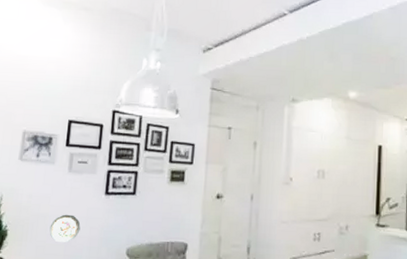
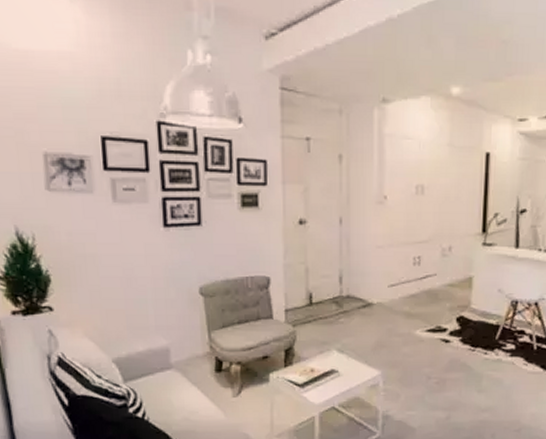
decorative plate: present [49,214,81,242] -> none [102,252,140,285]

